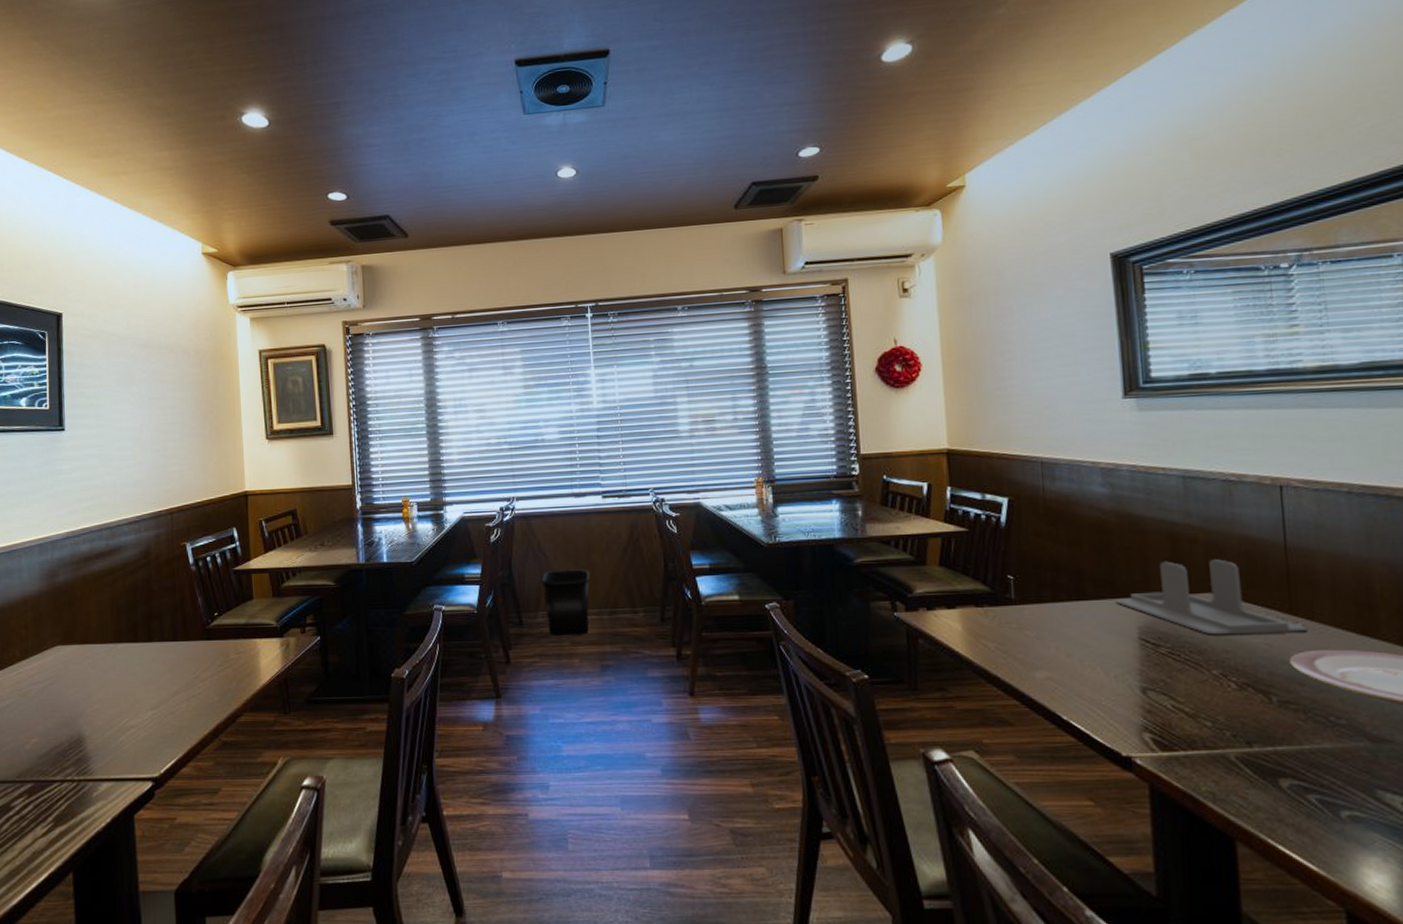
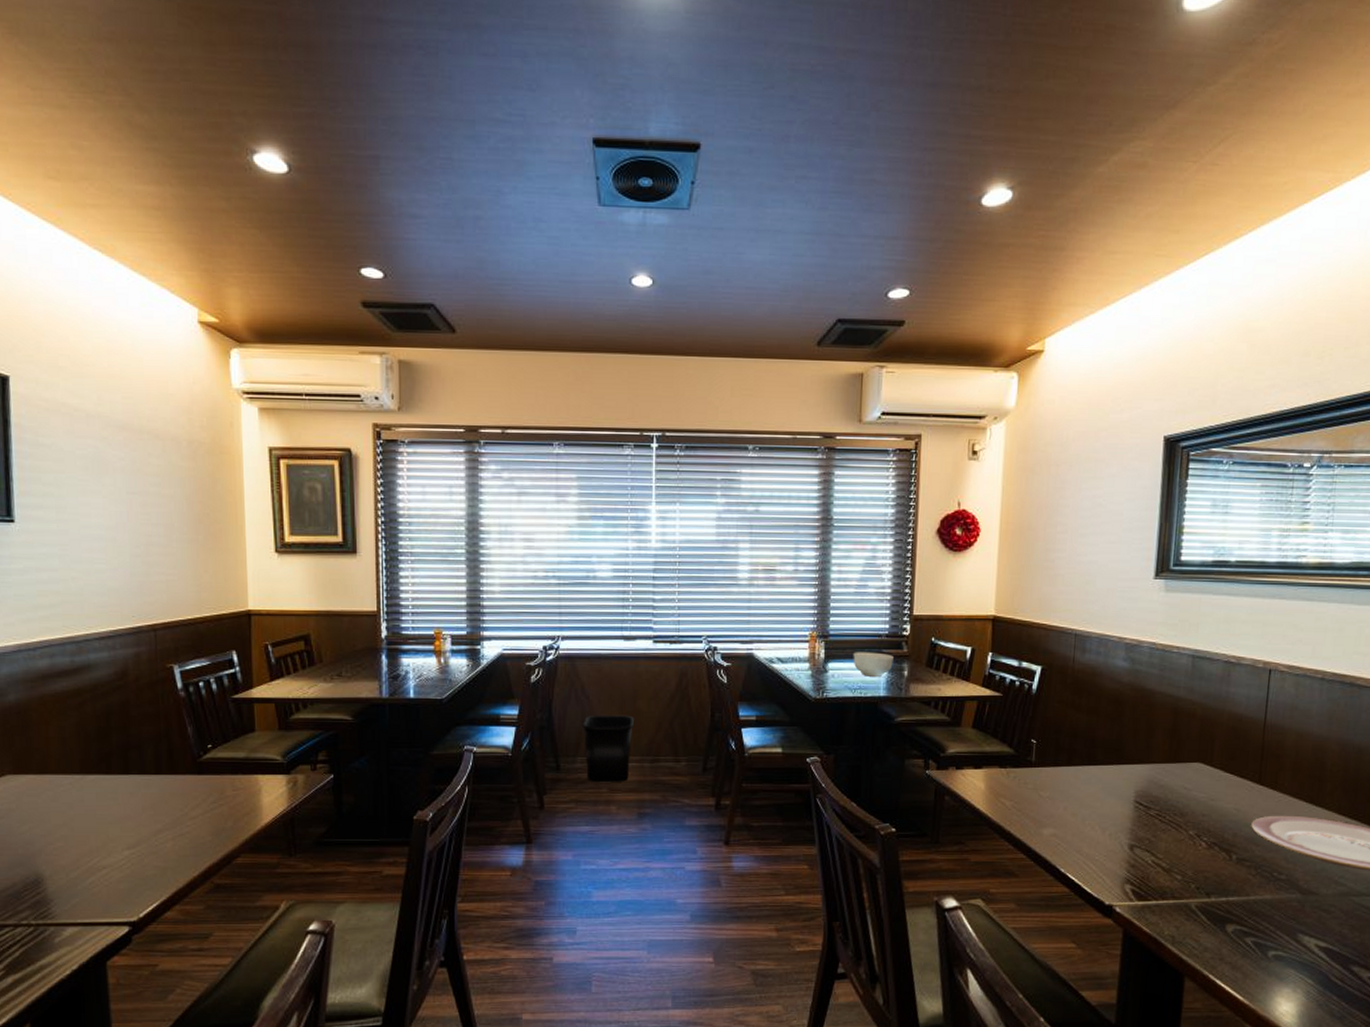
bowl: none [802,494,845,519] -> present [853,652,894,677]
napkin holder: present [1115,559,1309,635] -> none [1120,732,1271,800]

